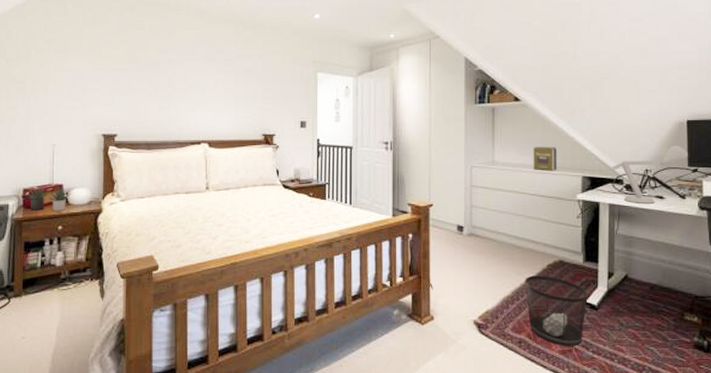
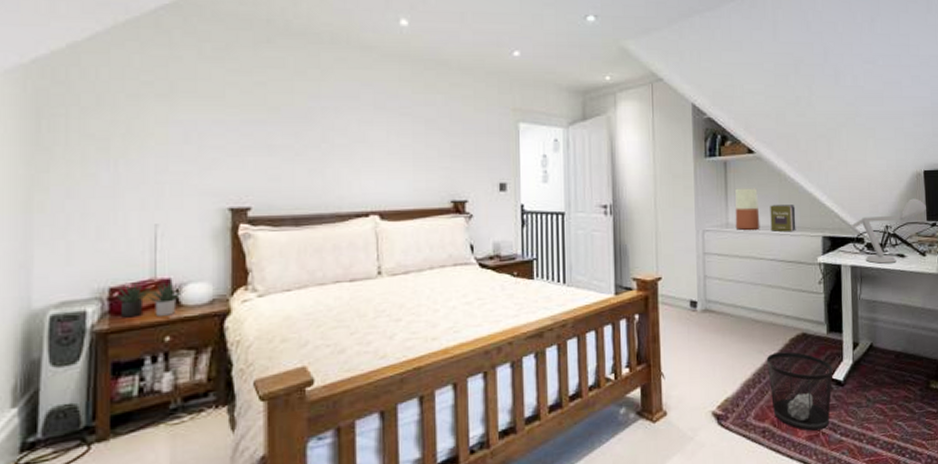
vase: none [500,131,523,167] -> present [735,188,760,230]

